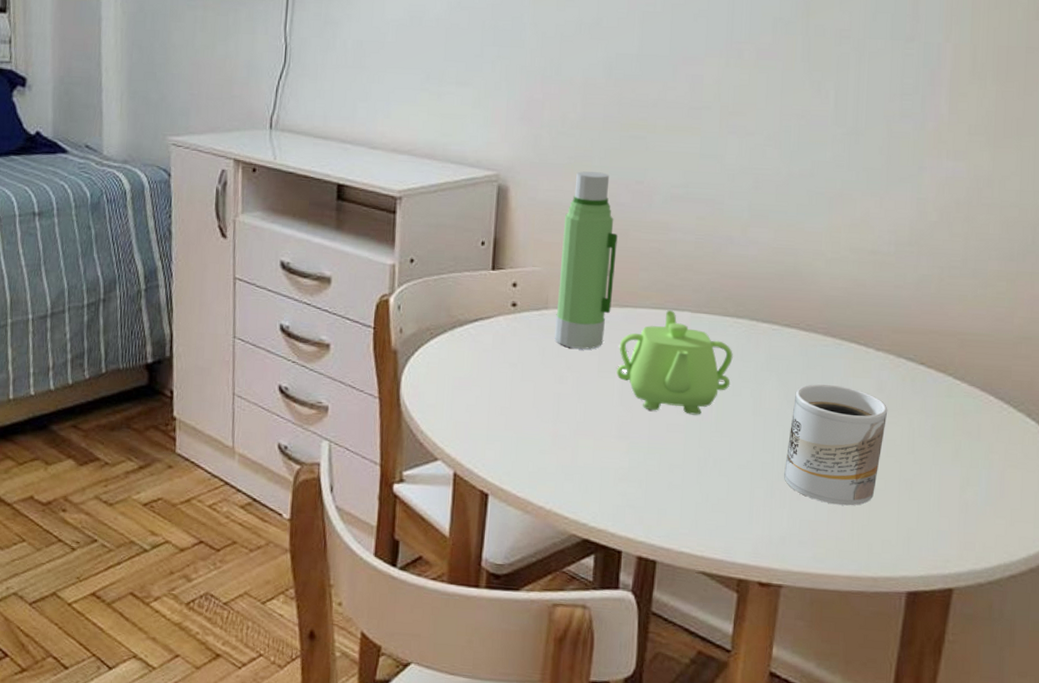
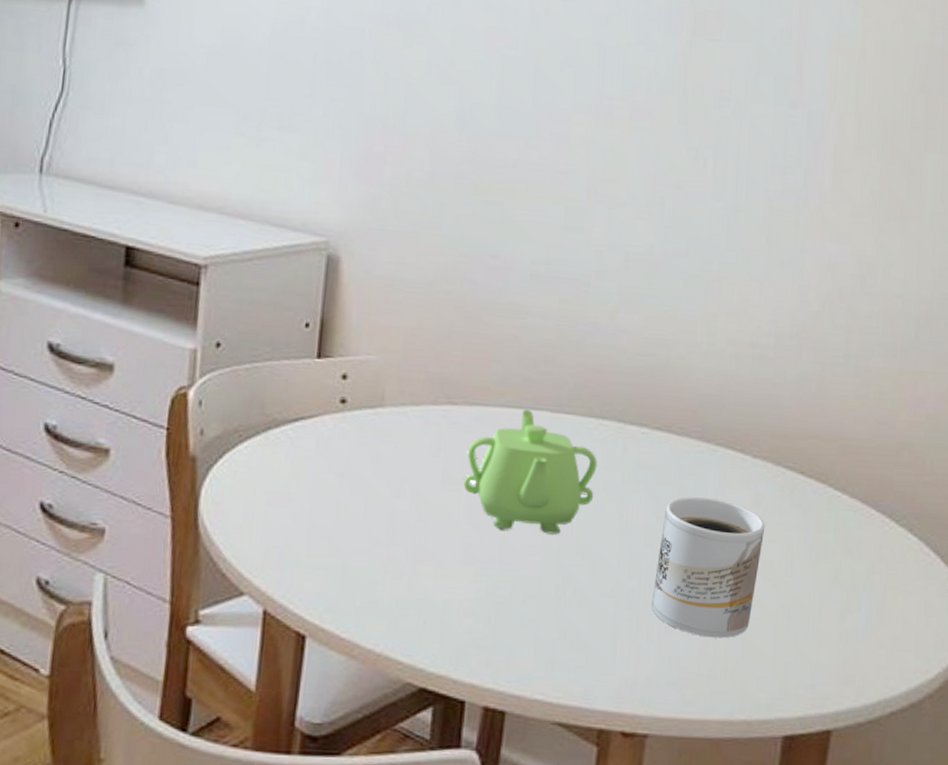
water bottle: present [555,171,618,349] -> none [391,241,468,456]

